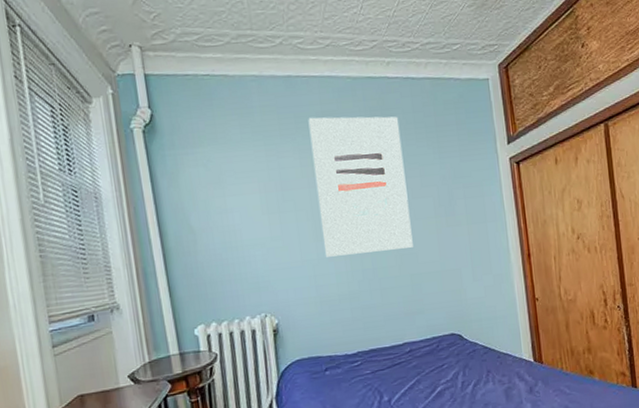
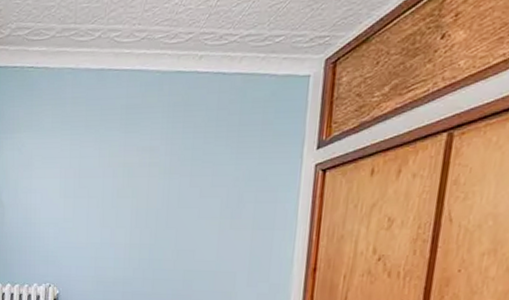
wall art: present [308,116,413,257] -> none [108,110,201,245]

